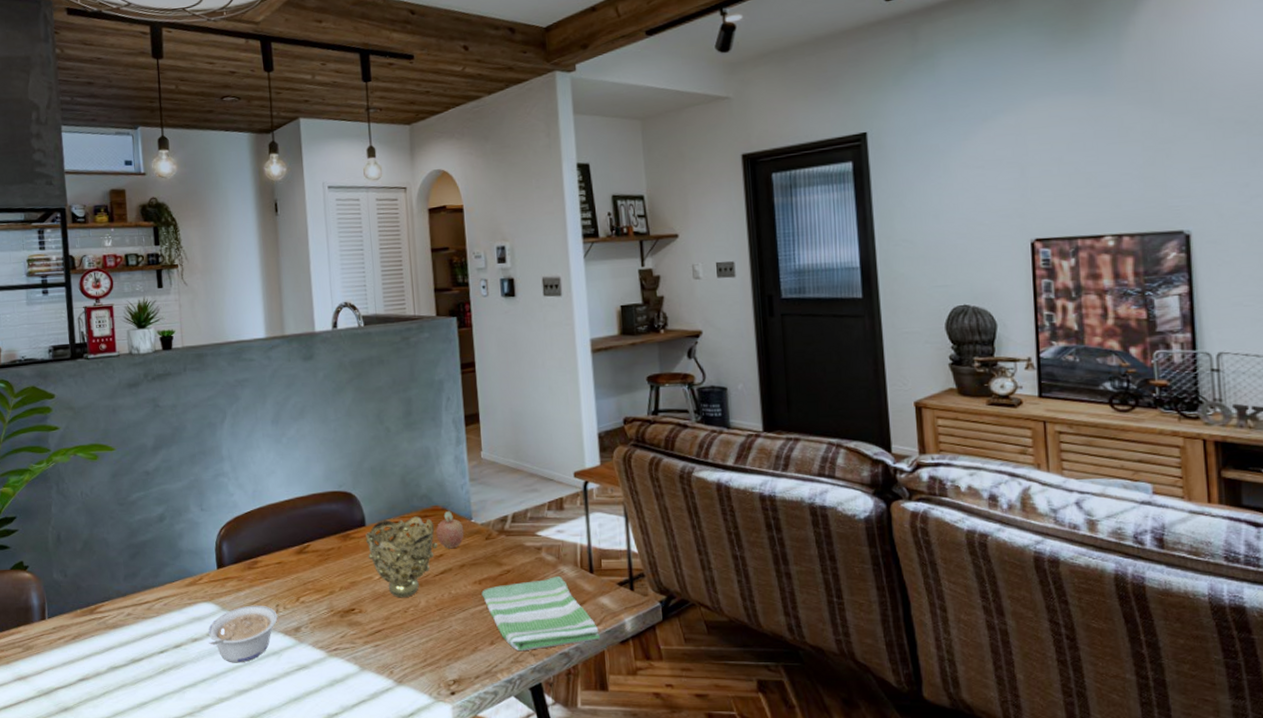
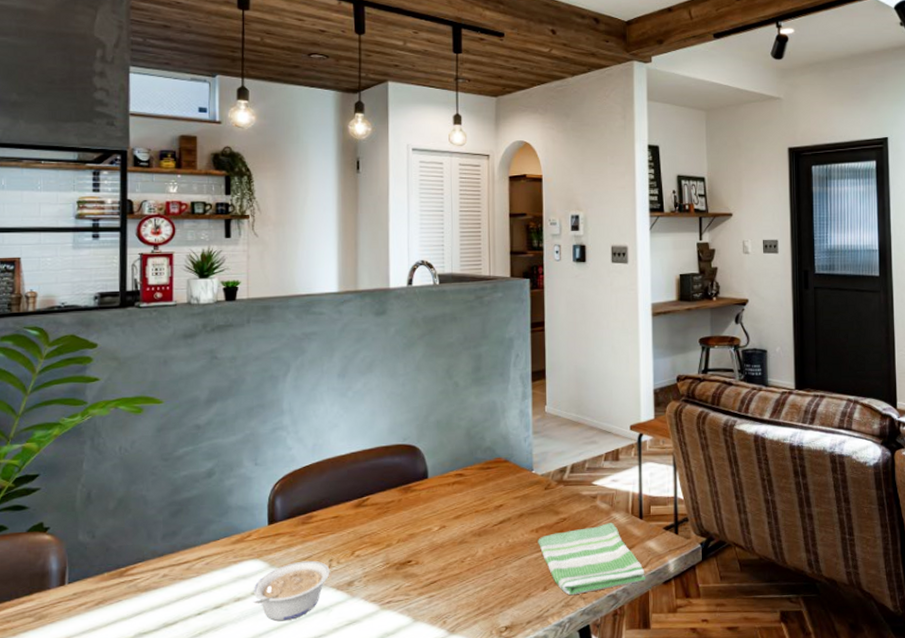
decorative bowl: present [366,516,438,598] -> none [427,468,498,549]
fruit: present [436,510,464,549] -> none [497,462,525,499]

